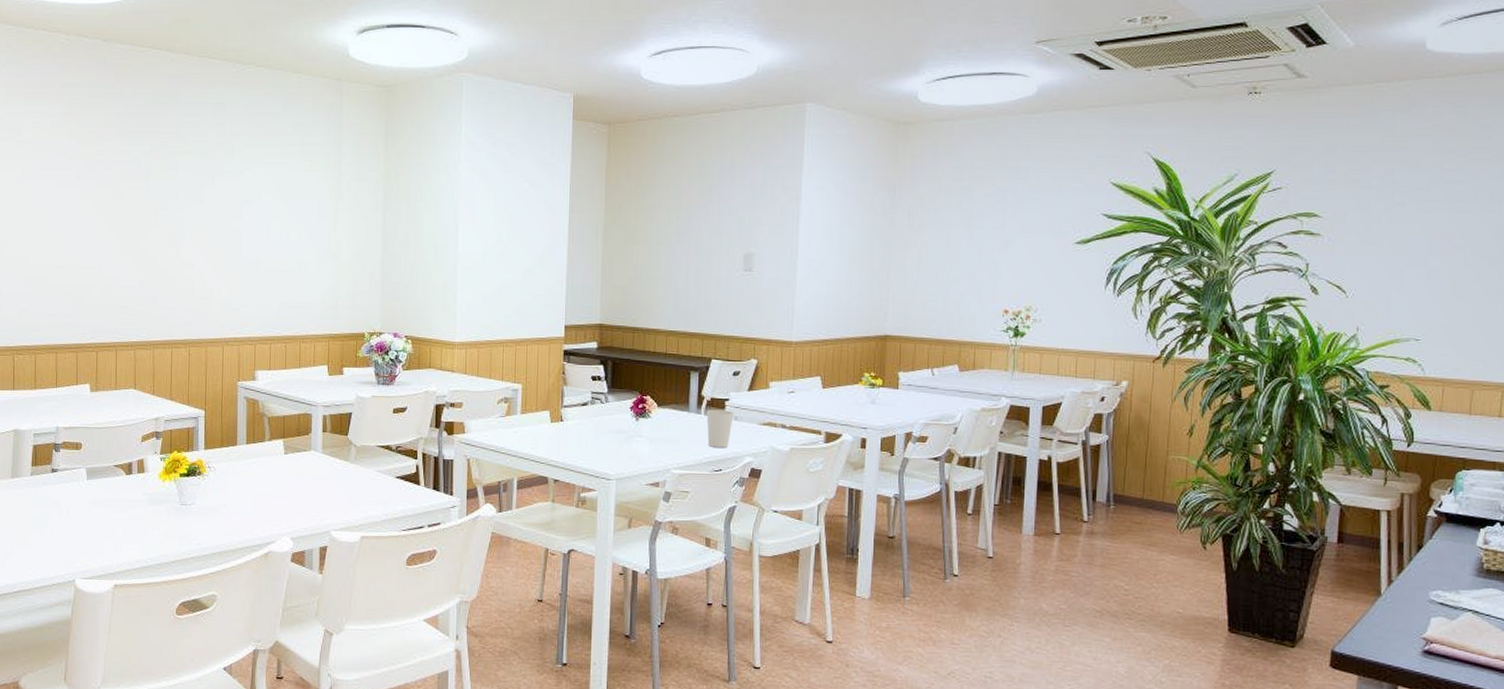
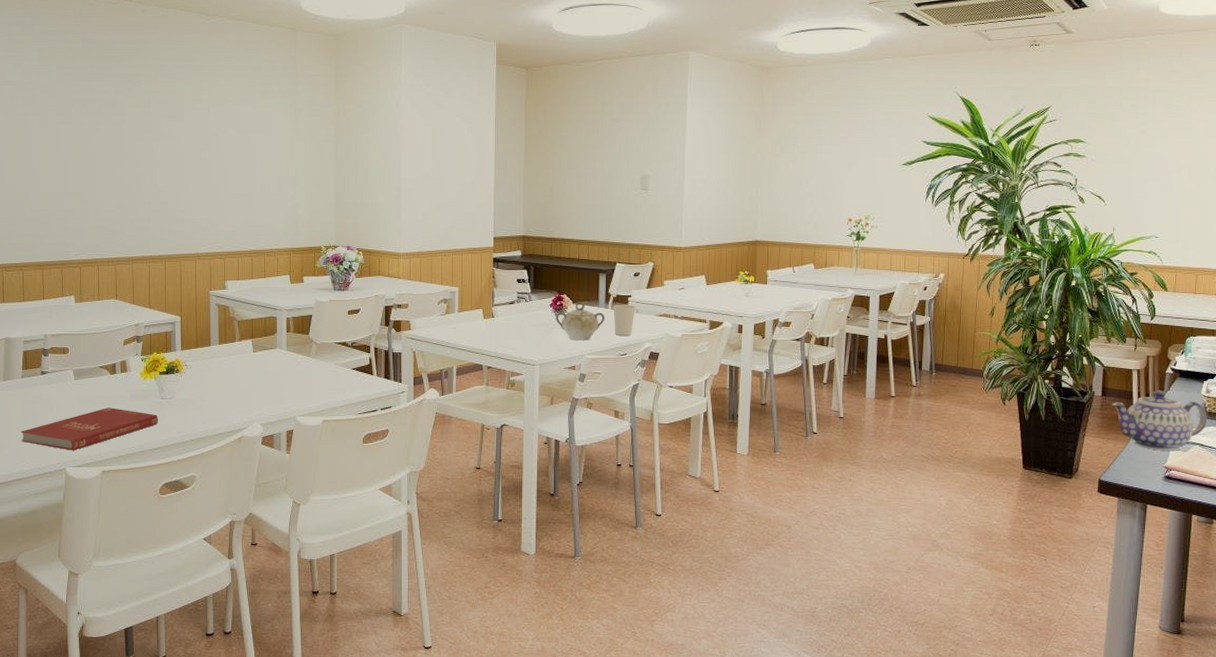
book: none [28,512,178,560] -> present [21,408,159,450]
sugar bowl: none [637,404,696,452] -> present [556,301,604,341]
teapot: none [1350,538,1485,619] -> present [1111,390,1207,452]

